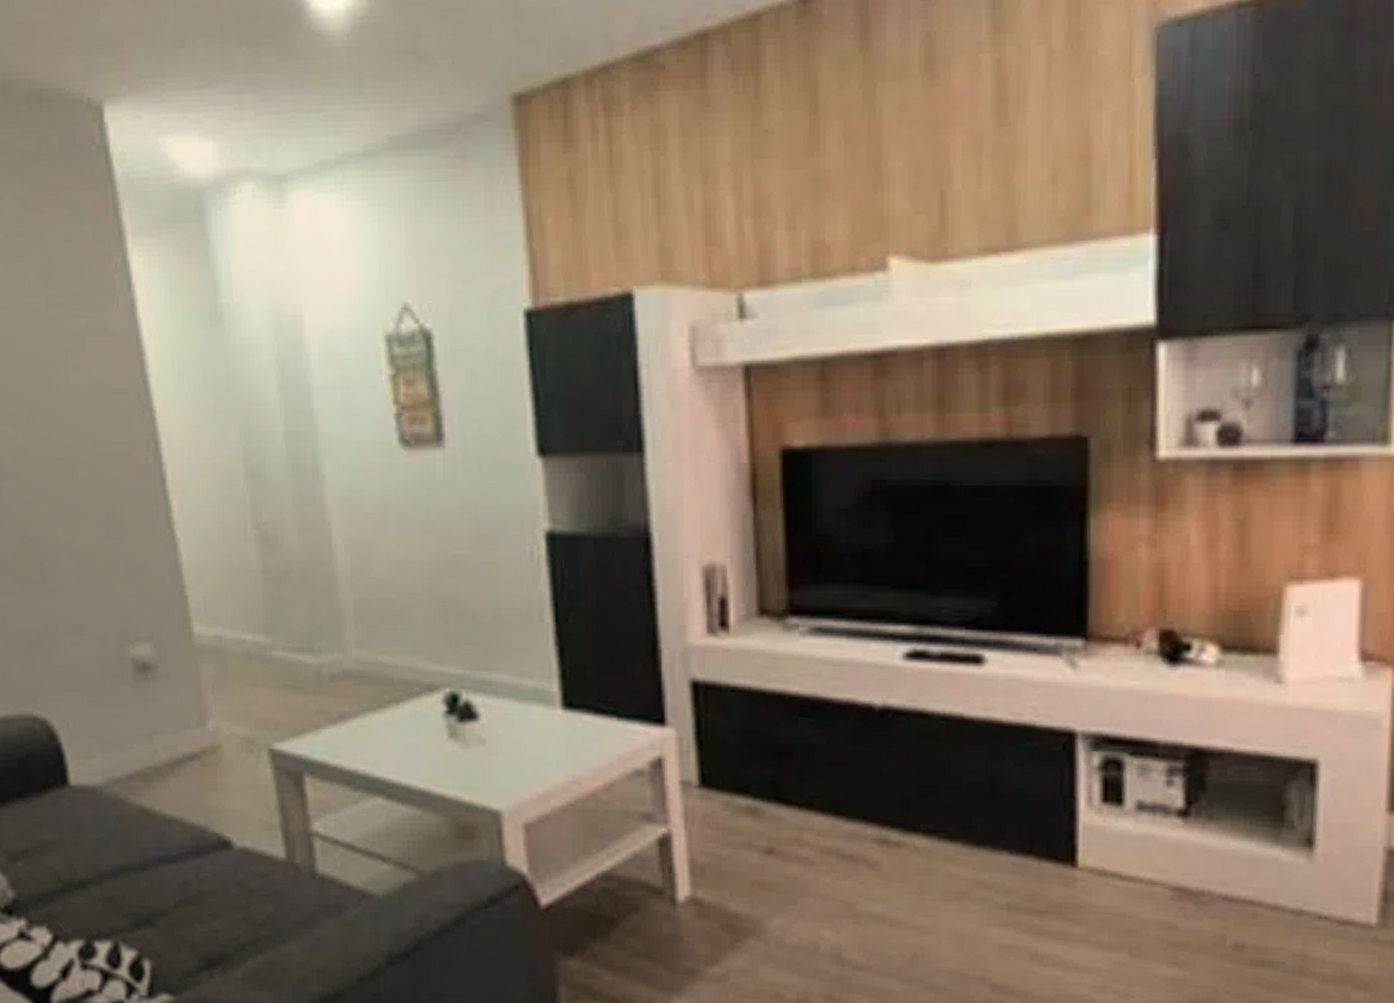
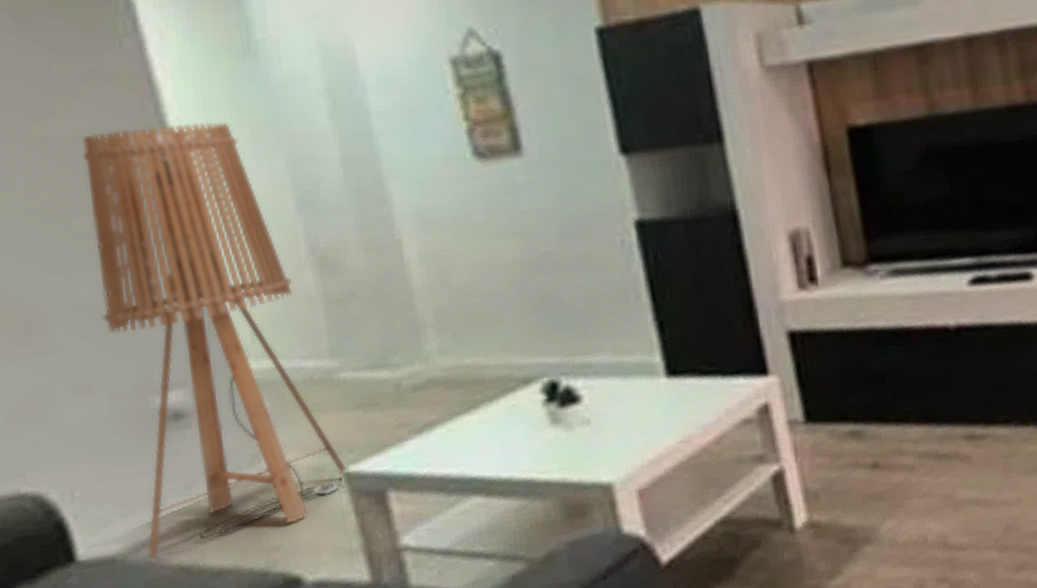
floor lamp: none [85,386,274,796] -> present [82,123,349,559]

